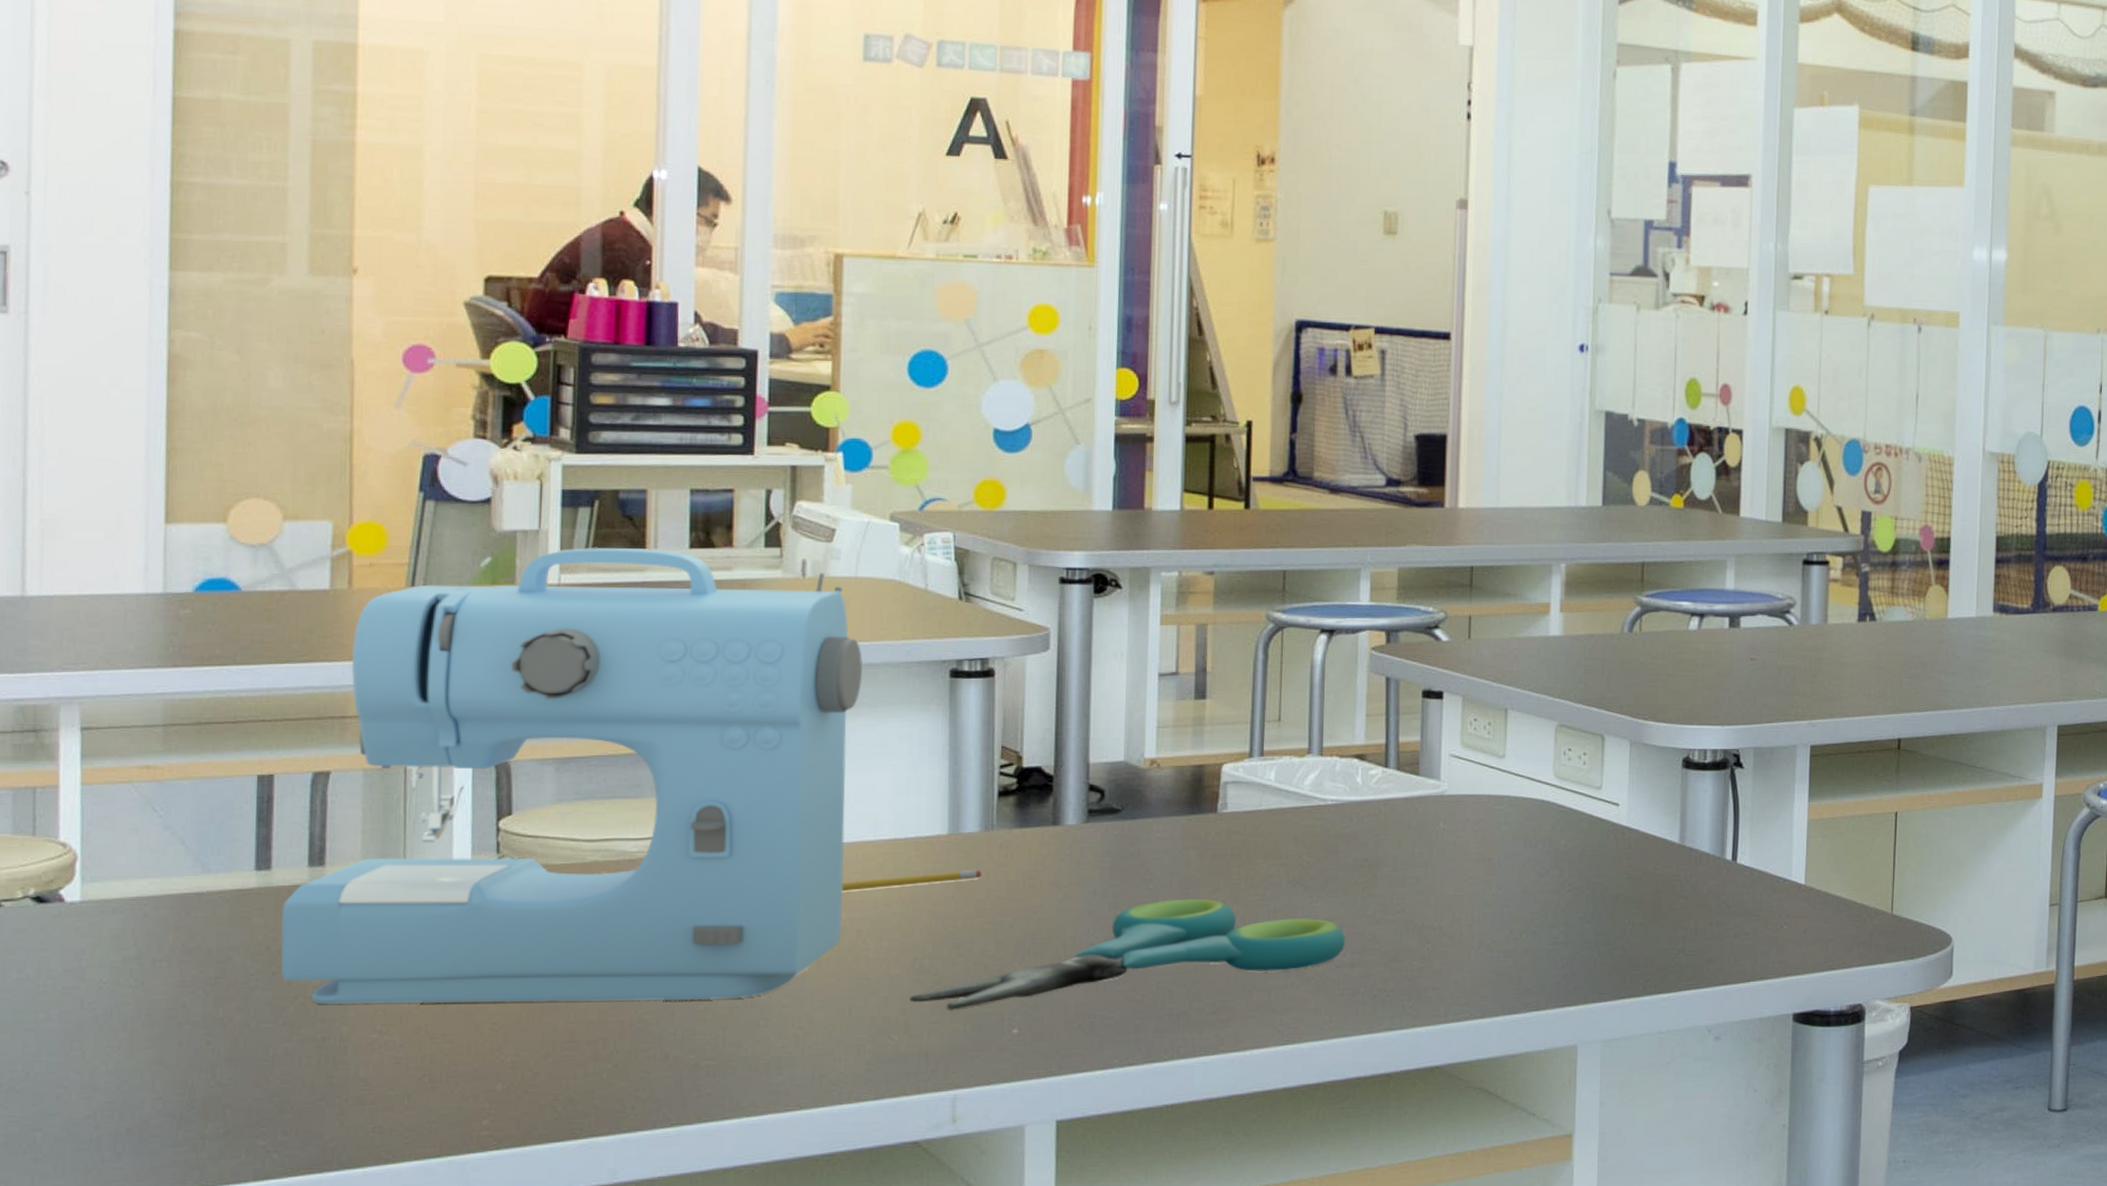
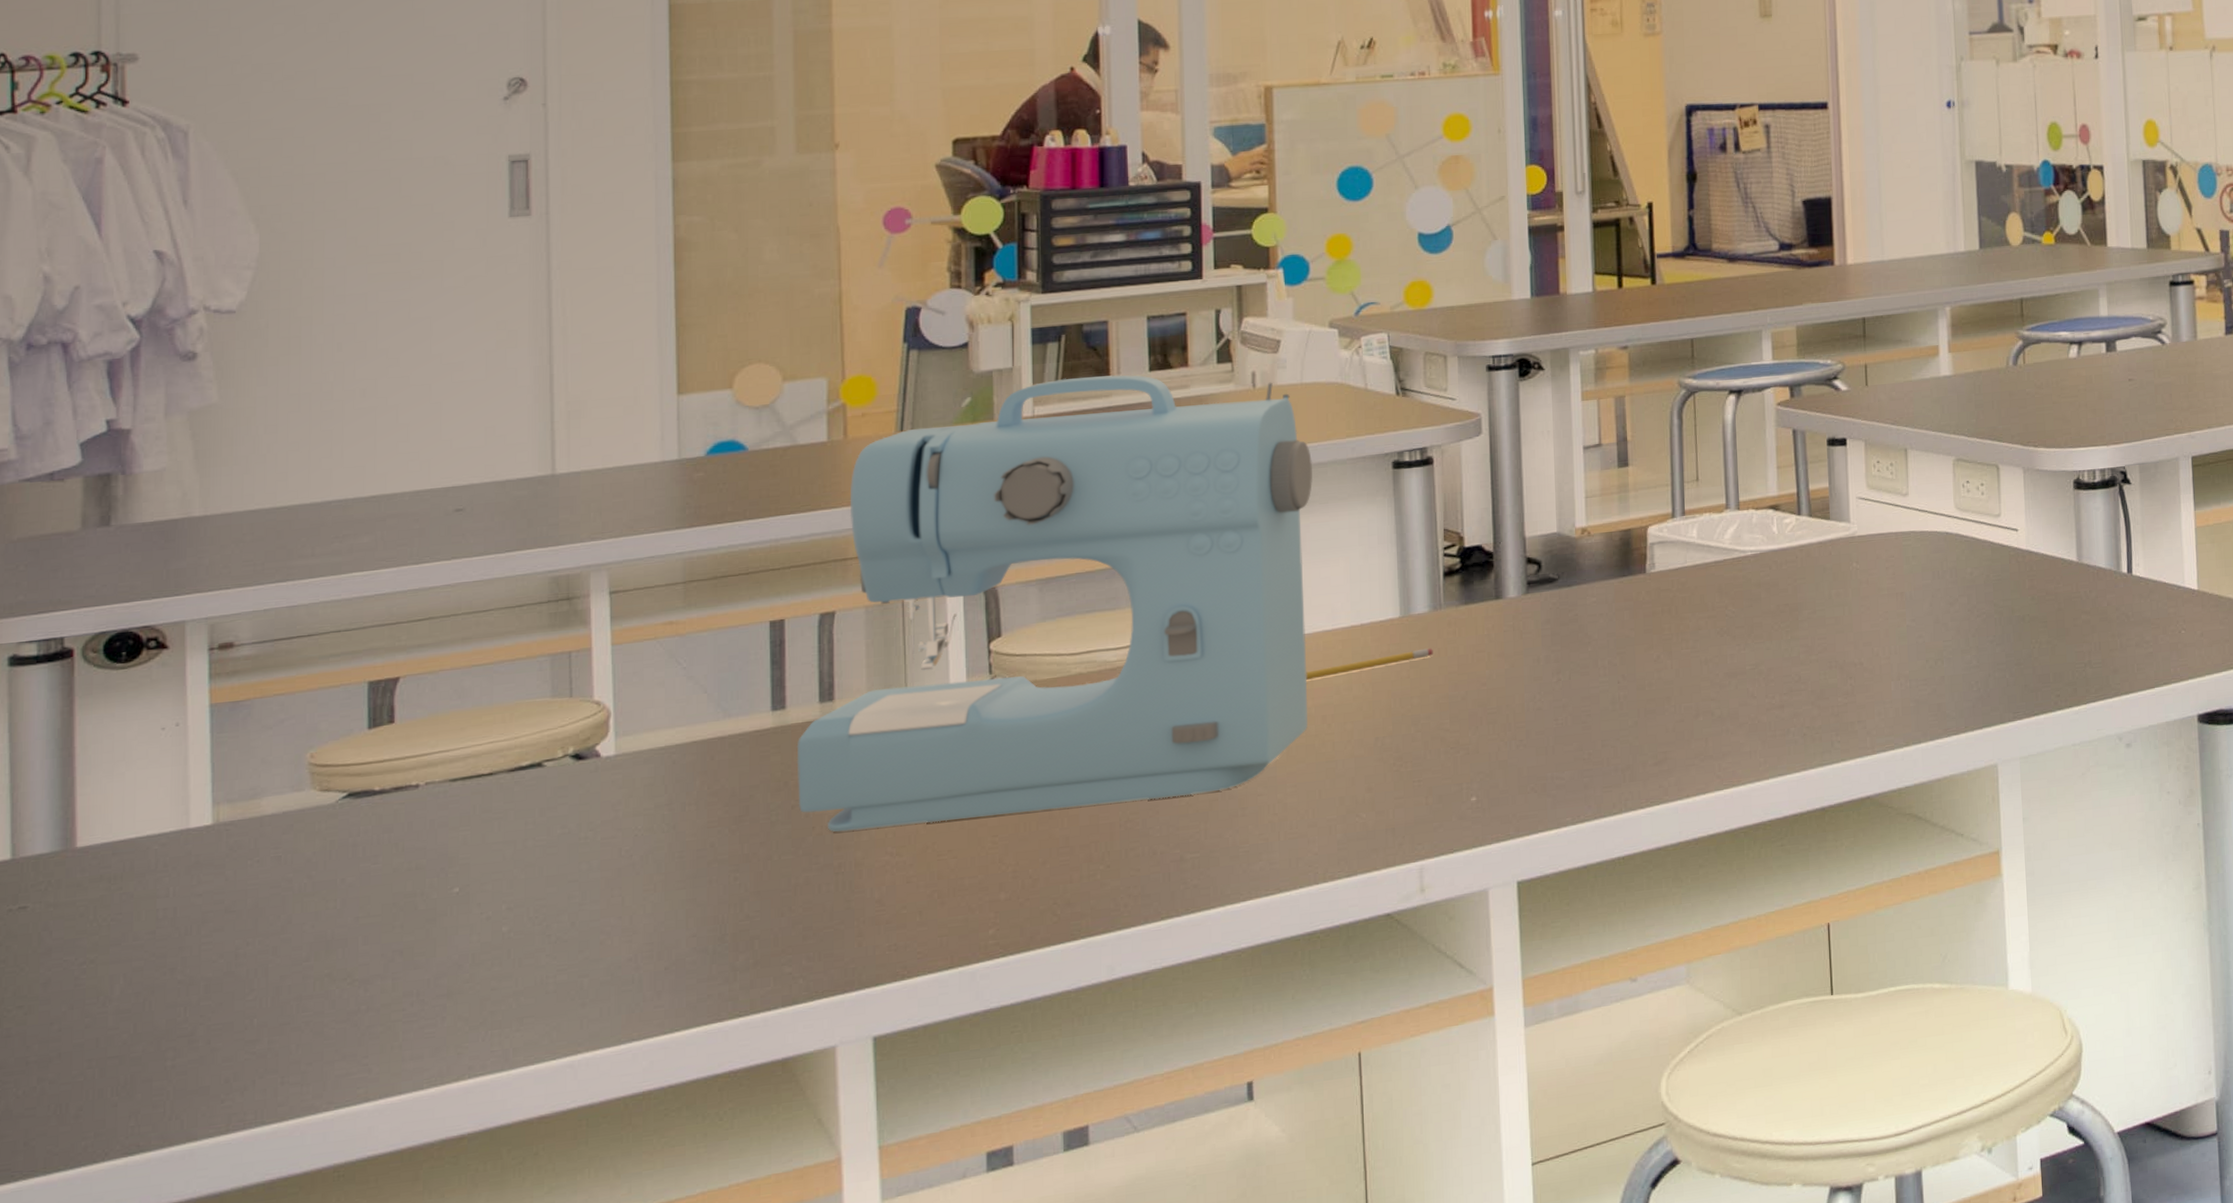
scissors: present [909,898,1345,1010] -> none [1374,656,1773,784]

